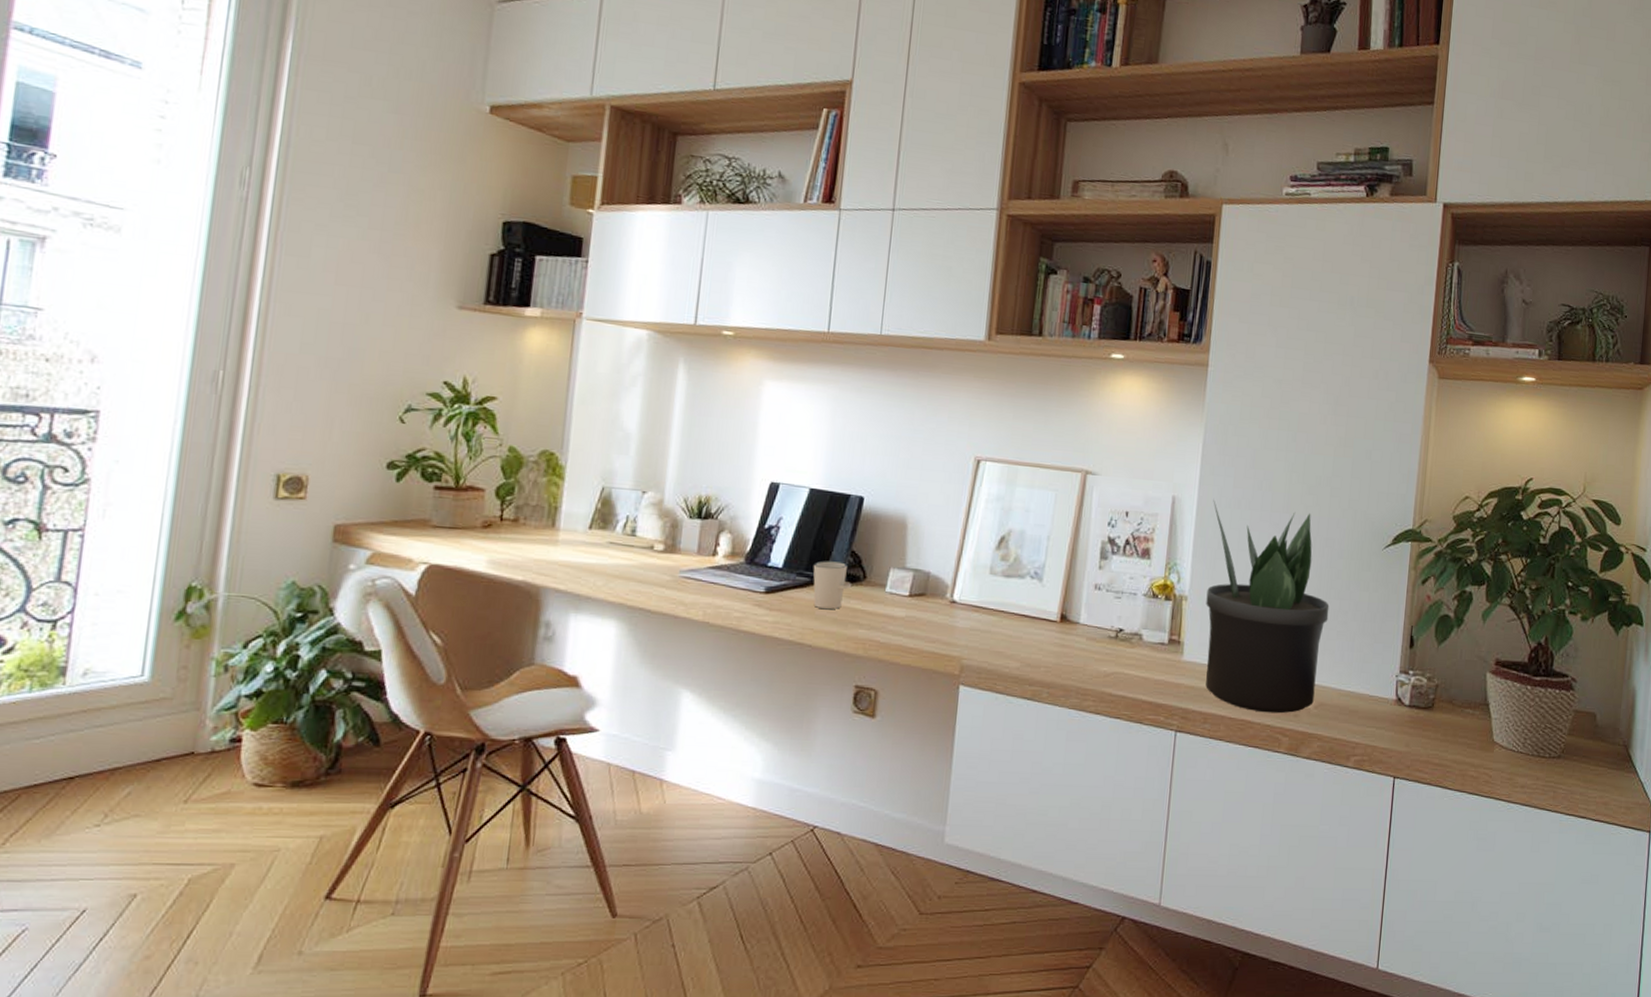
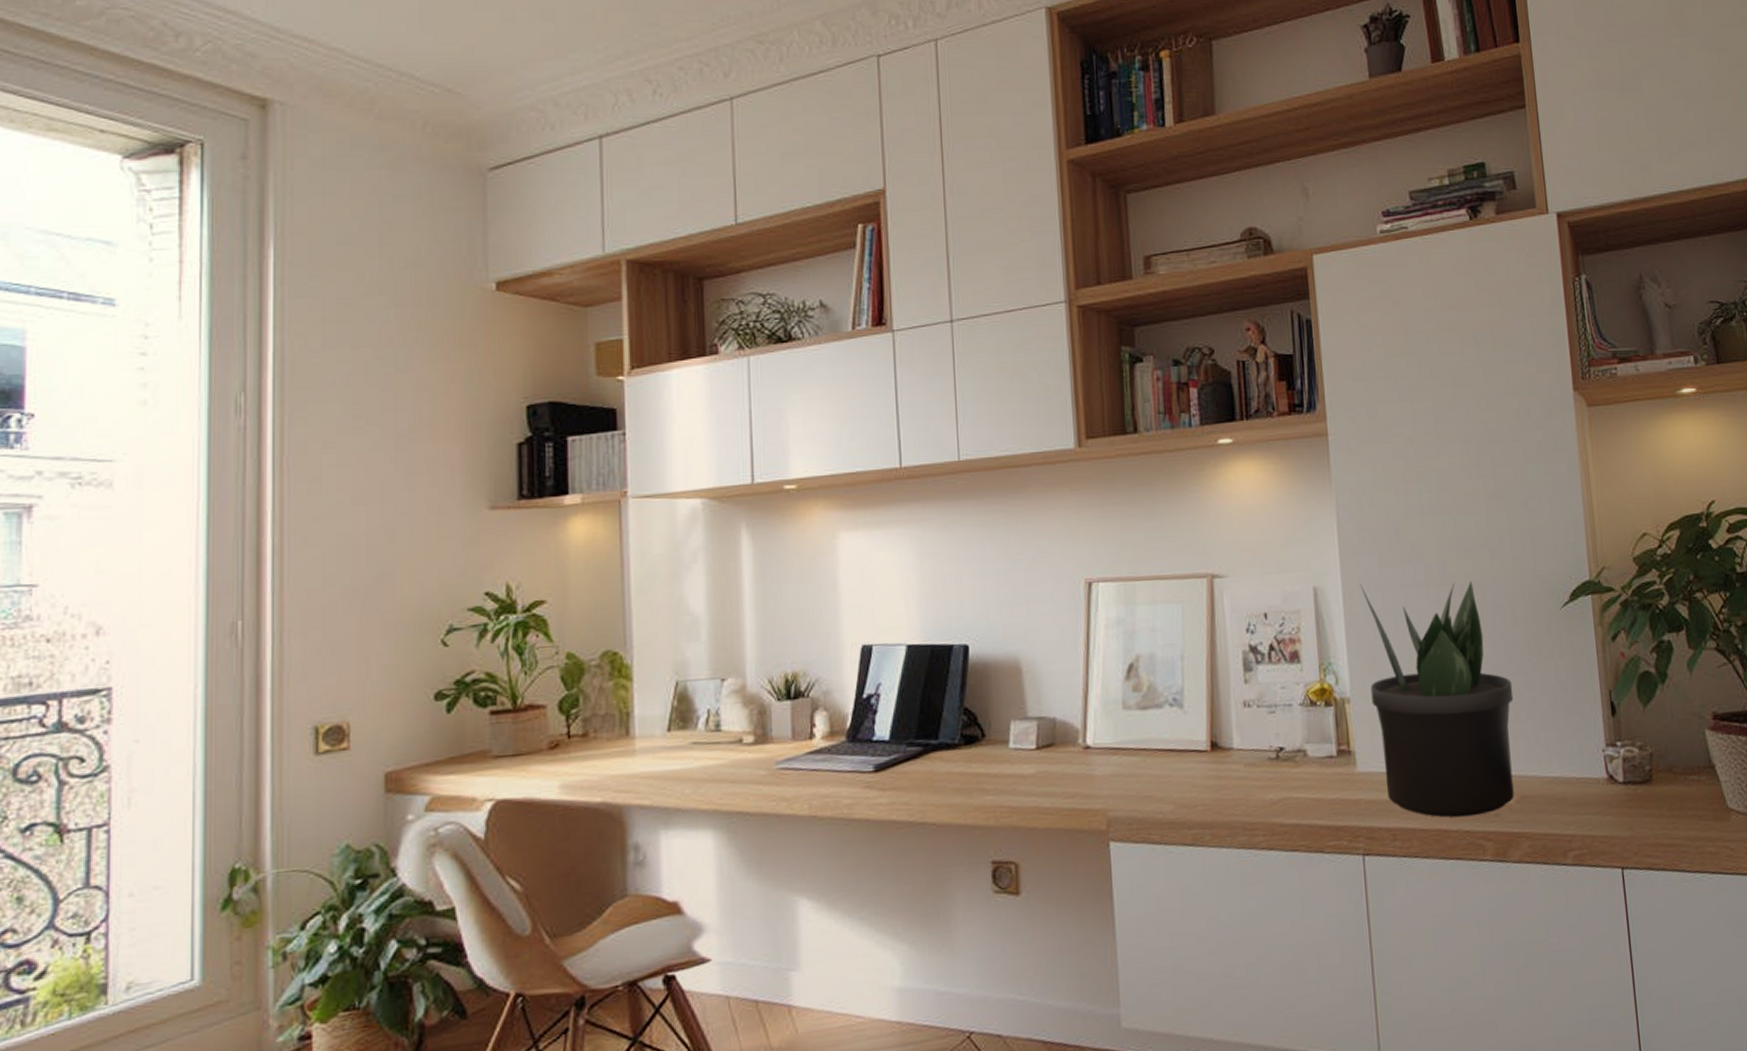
cup: present [813,561,852,610] -> none [923,722,971,780]

